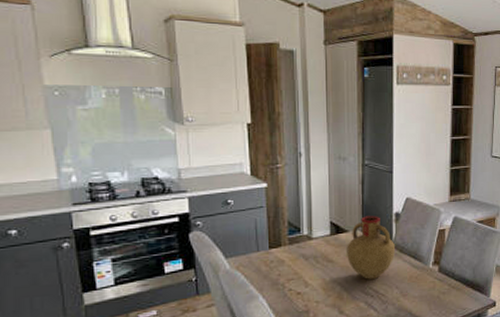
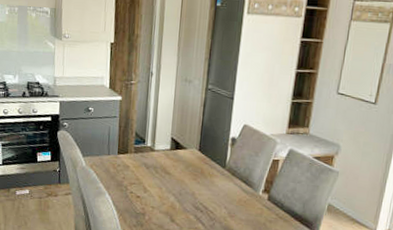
vase: present [347,216,396,279] -> none [183,137,229,196]

